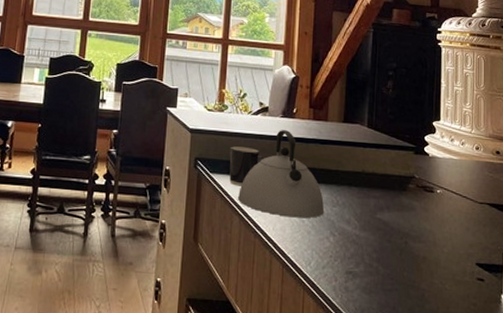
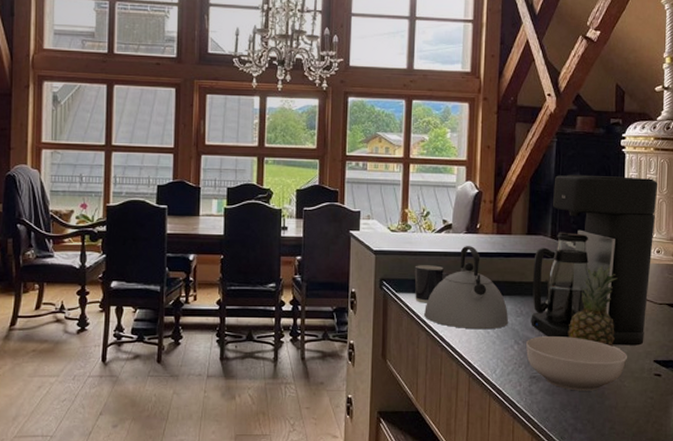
bowl: none [341,229,448,293] -> present [525,336,627,391]
coffee maker: none [347,64,474,246] -> present [531,174,657,346]
fruit: none [385,159,436,245] -> present [567,265,618,347]

